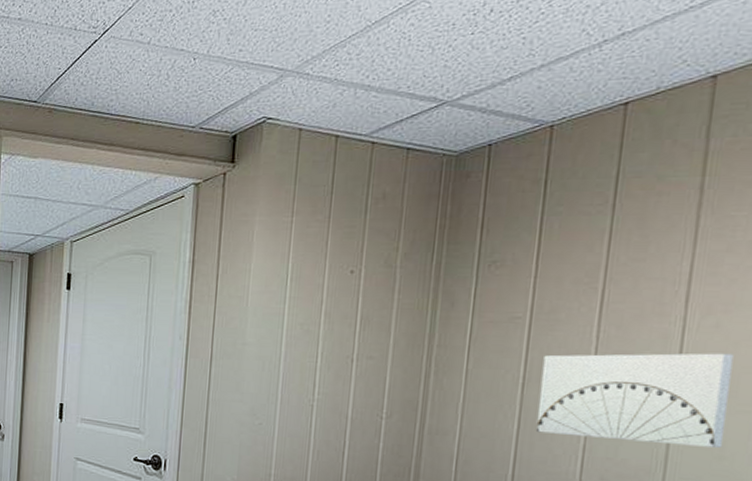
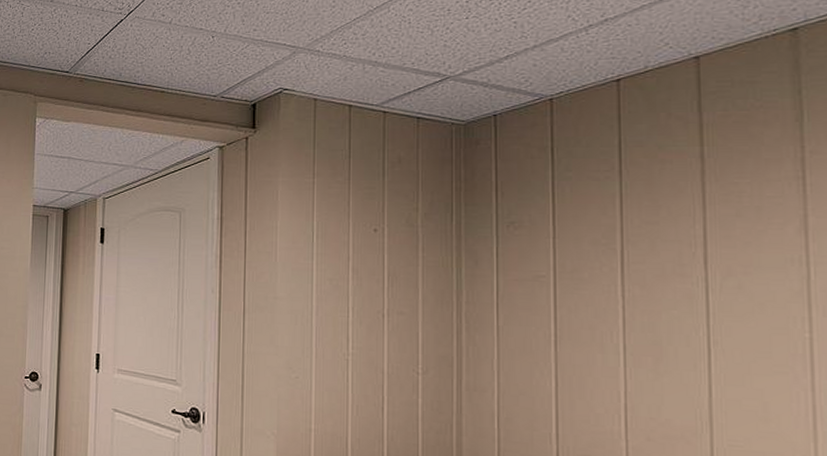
wall art: present [535,353,734,448] -> none [573,313,766,409]

